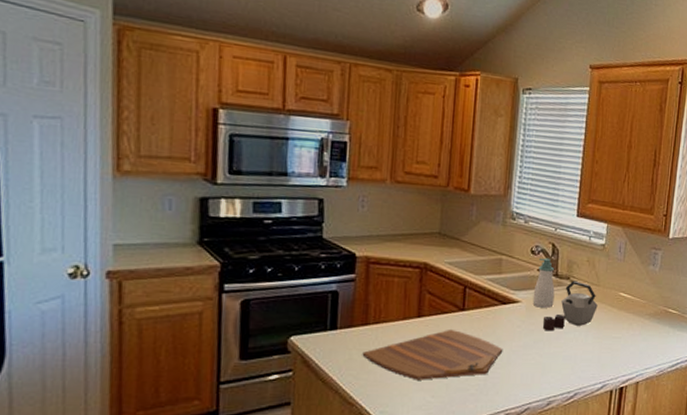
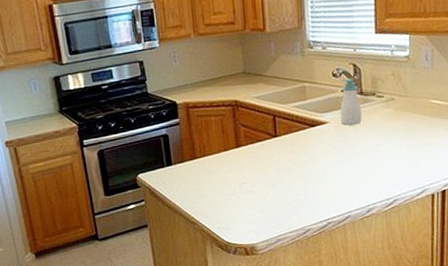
cutting board: present [362,329,503,380] -> none [195,154,318,200]
kettle: present [542,280,598,332] -> none [353,95,409,146]

